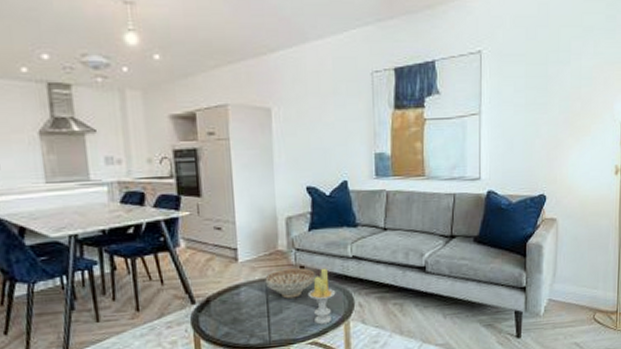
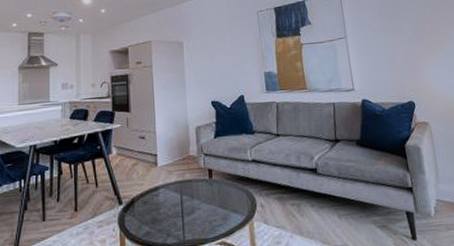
decorative bowl: present [265,268,316,299] -> none [179,171,222,199]
candle: present [307,268,336,325] -> none [215,171,240,225]

